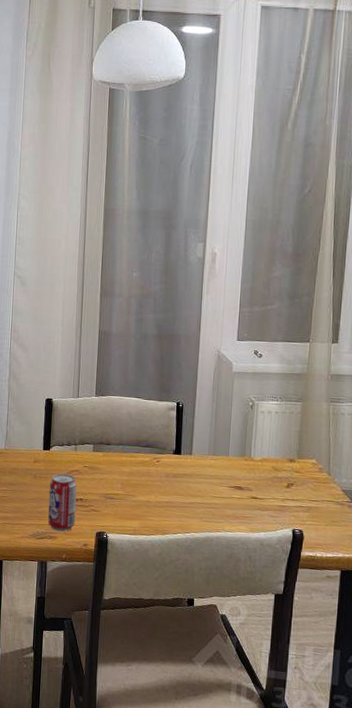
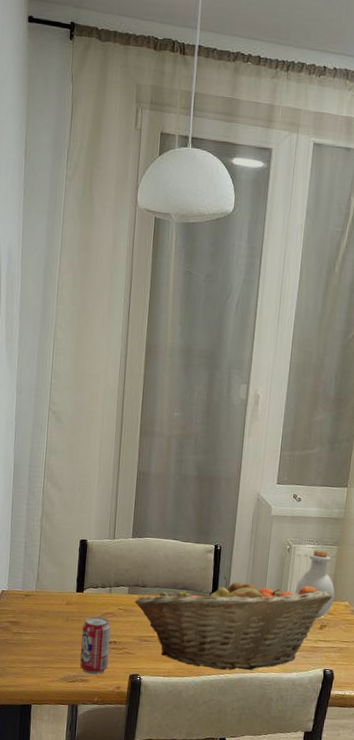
fruit basket: none [99,433,299,529] -> present [134,576,333,670]
bottle: none [259,406,301,477] -> present [295,550,335,619]

